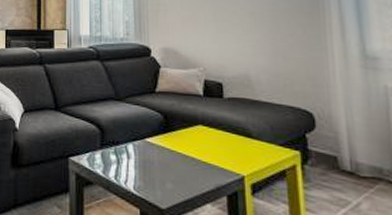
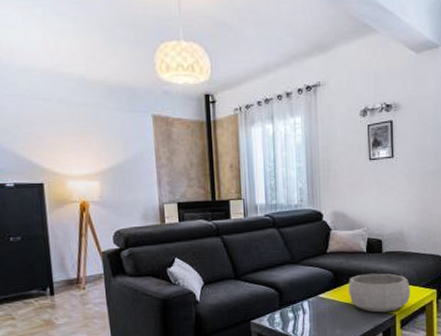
decorative bowl: none [180,121,263,172] -> present [347,273,410,313]

